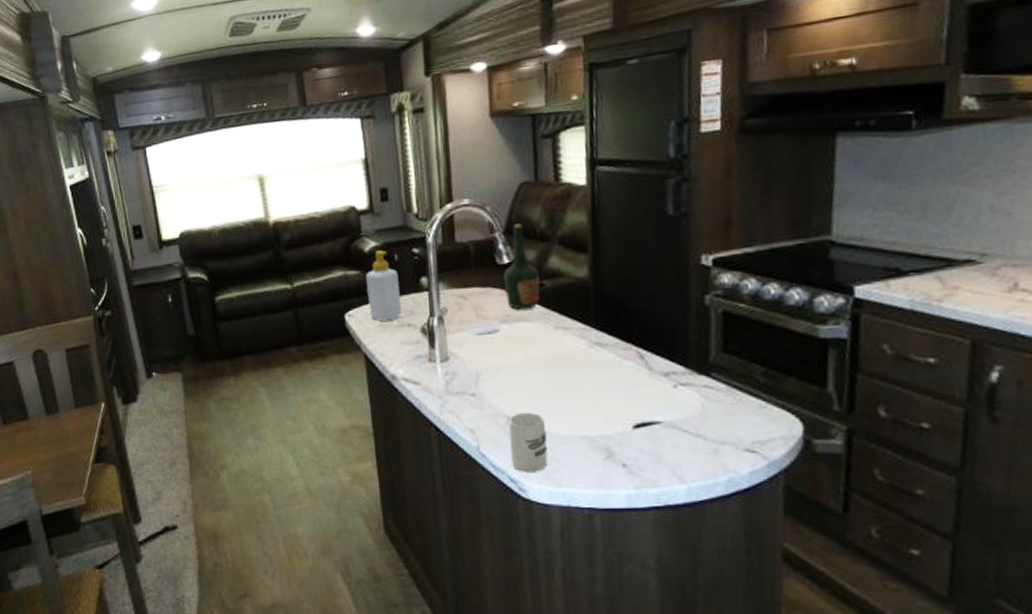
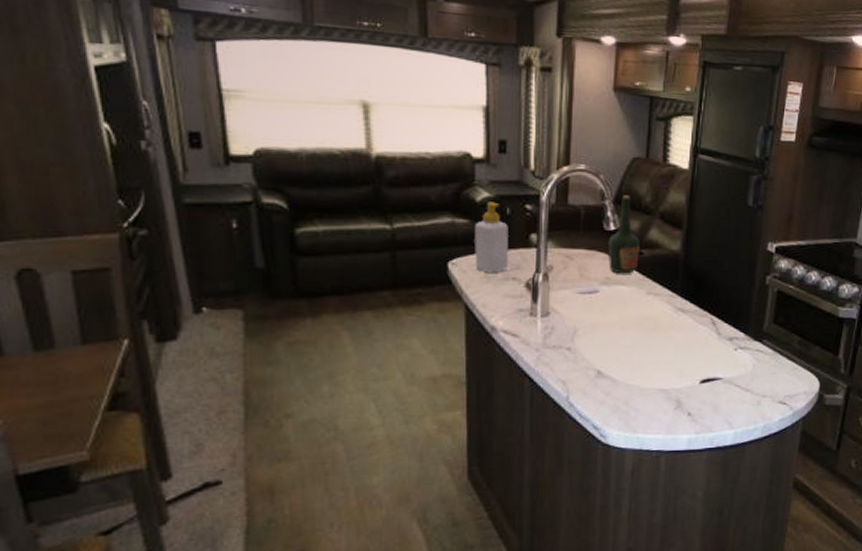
cup: present [508,412,548,472] -> none [596,366,630,420]

